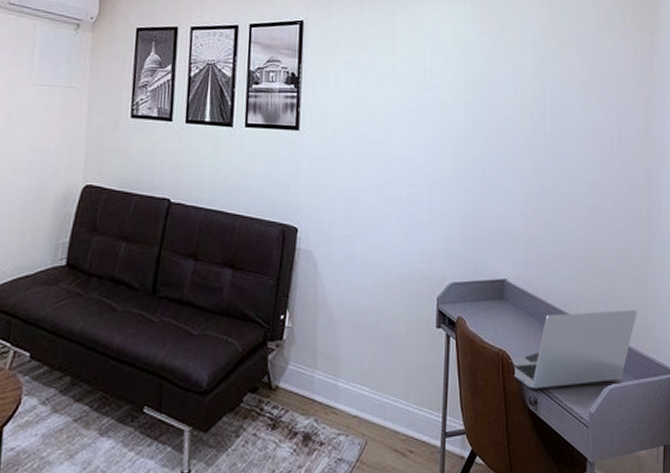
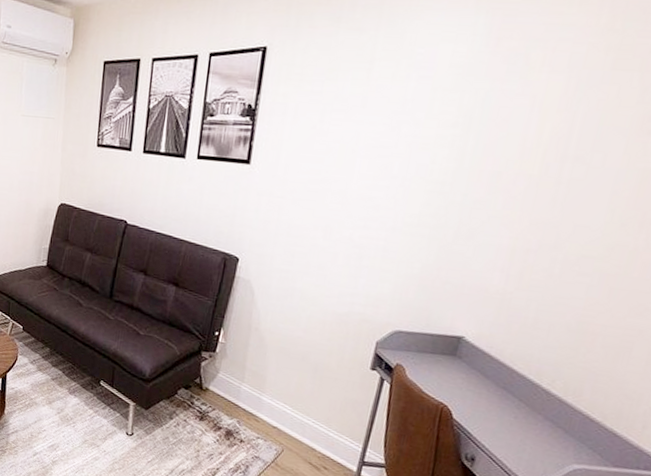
laptop: present [510,309,637,390] -> none [450,381,641,463]

